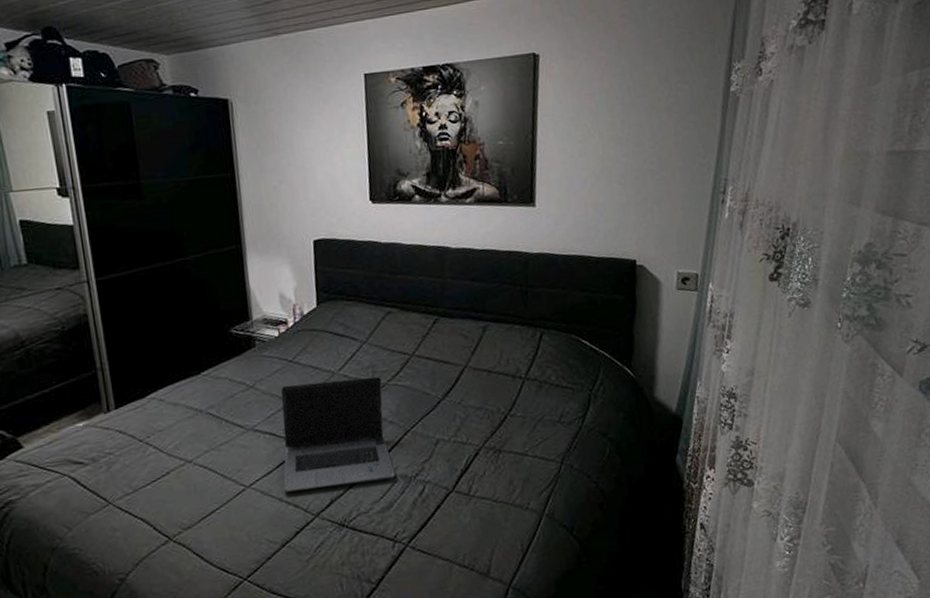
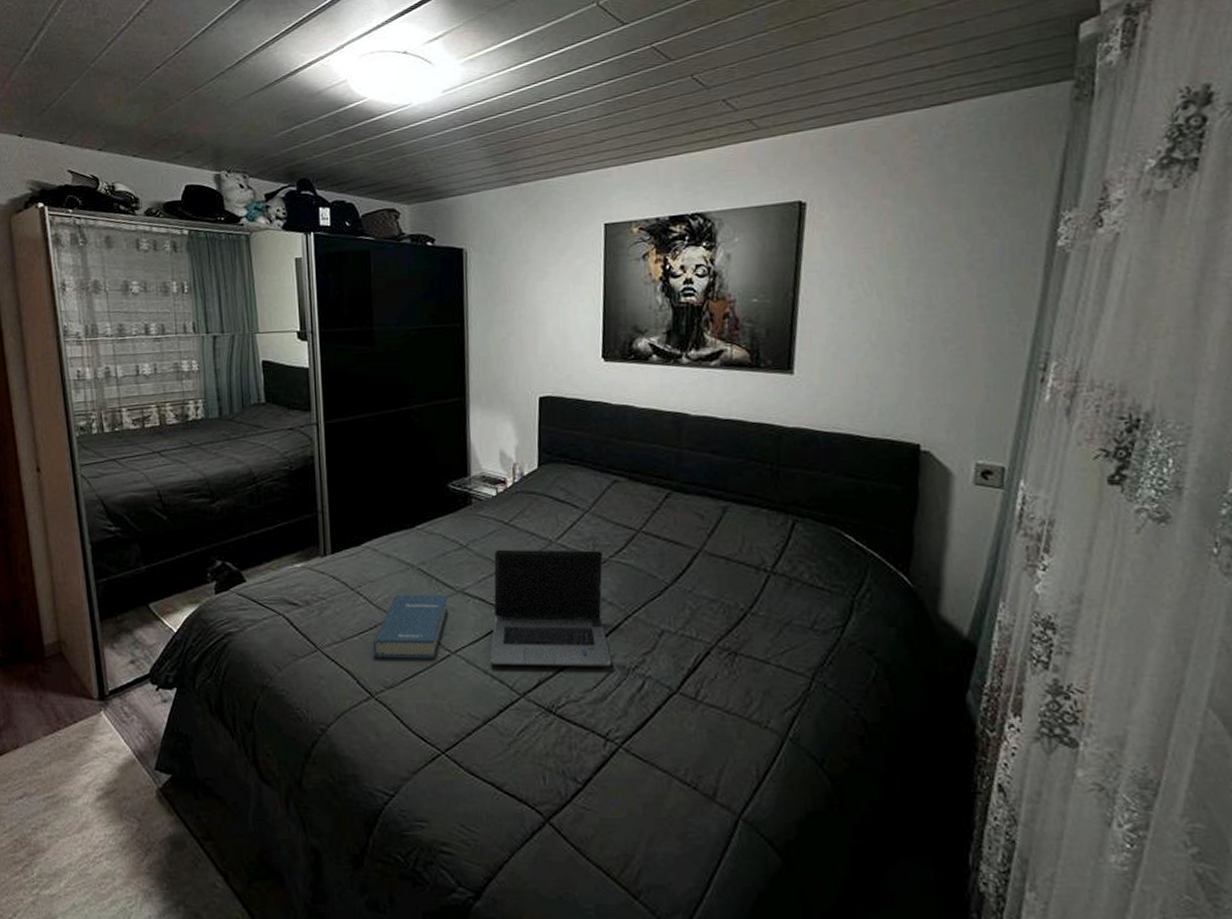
hardback book: none [166,434,240,503] -> present [372,594,448,659]

